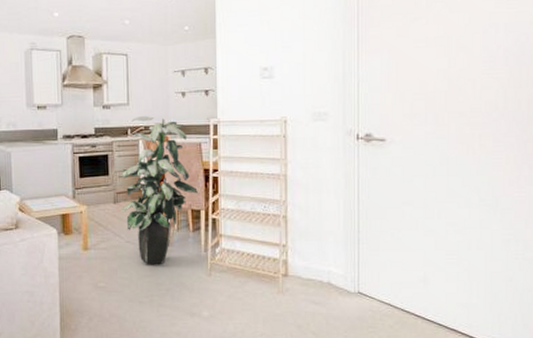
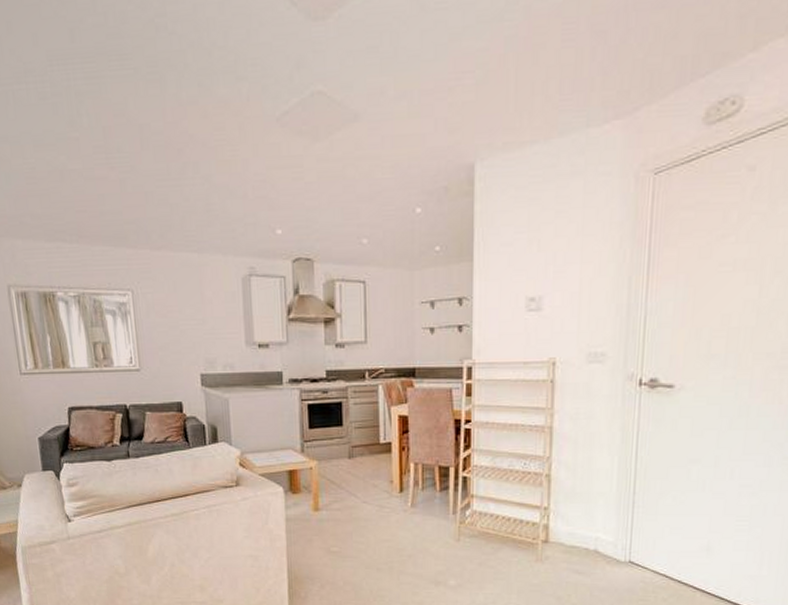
indoor plant: present [121,115,198,264] -> none [357,355,447,527]

